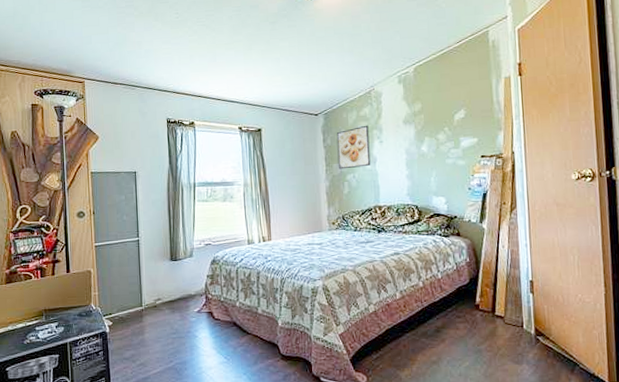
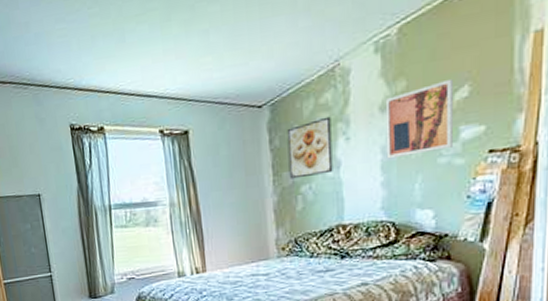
wall art: none [407,104,456,158] -> present [385,78,454,159]

